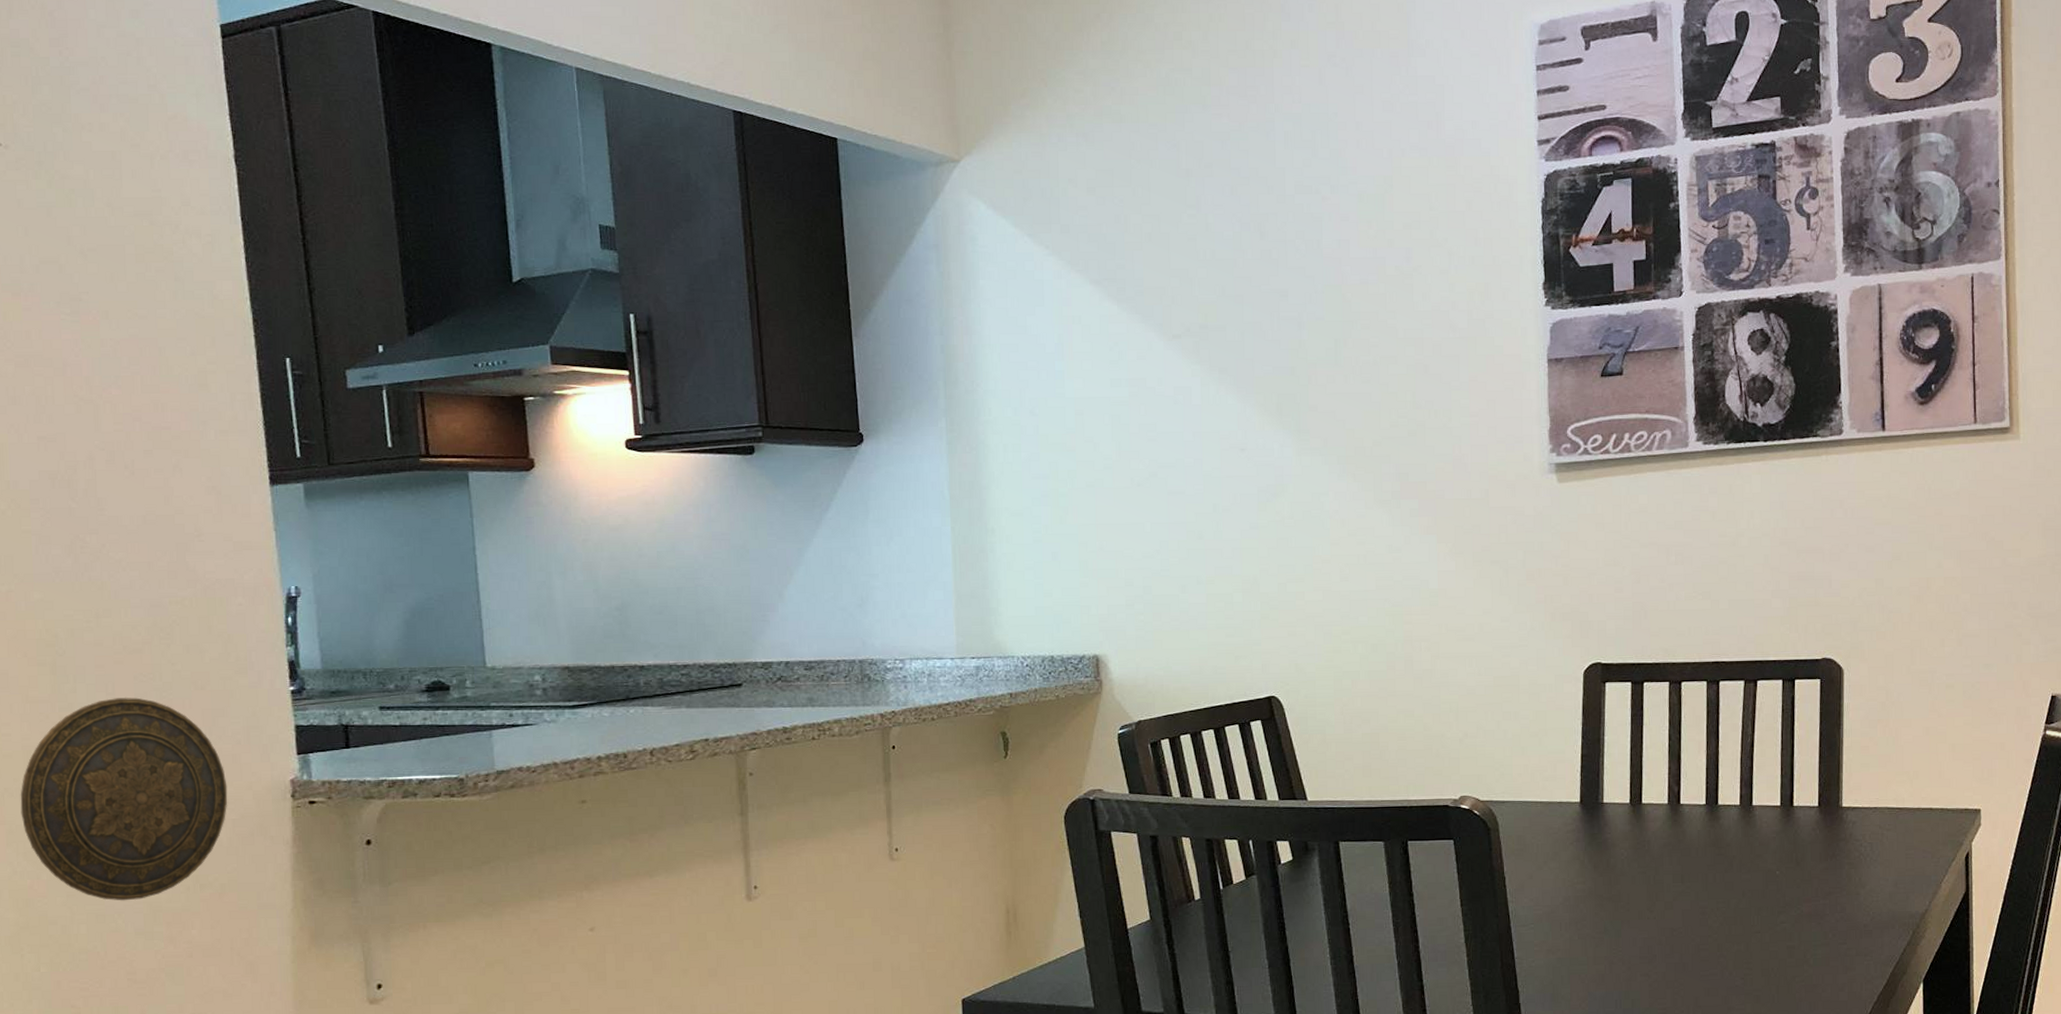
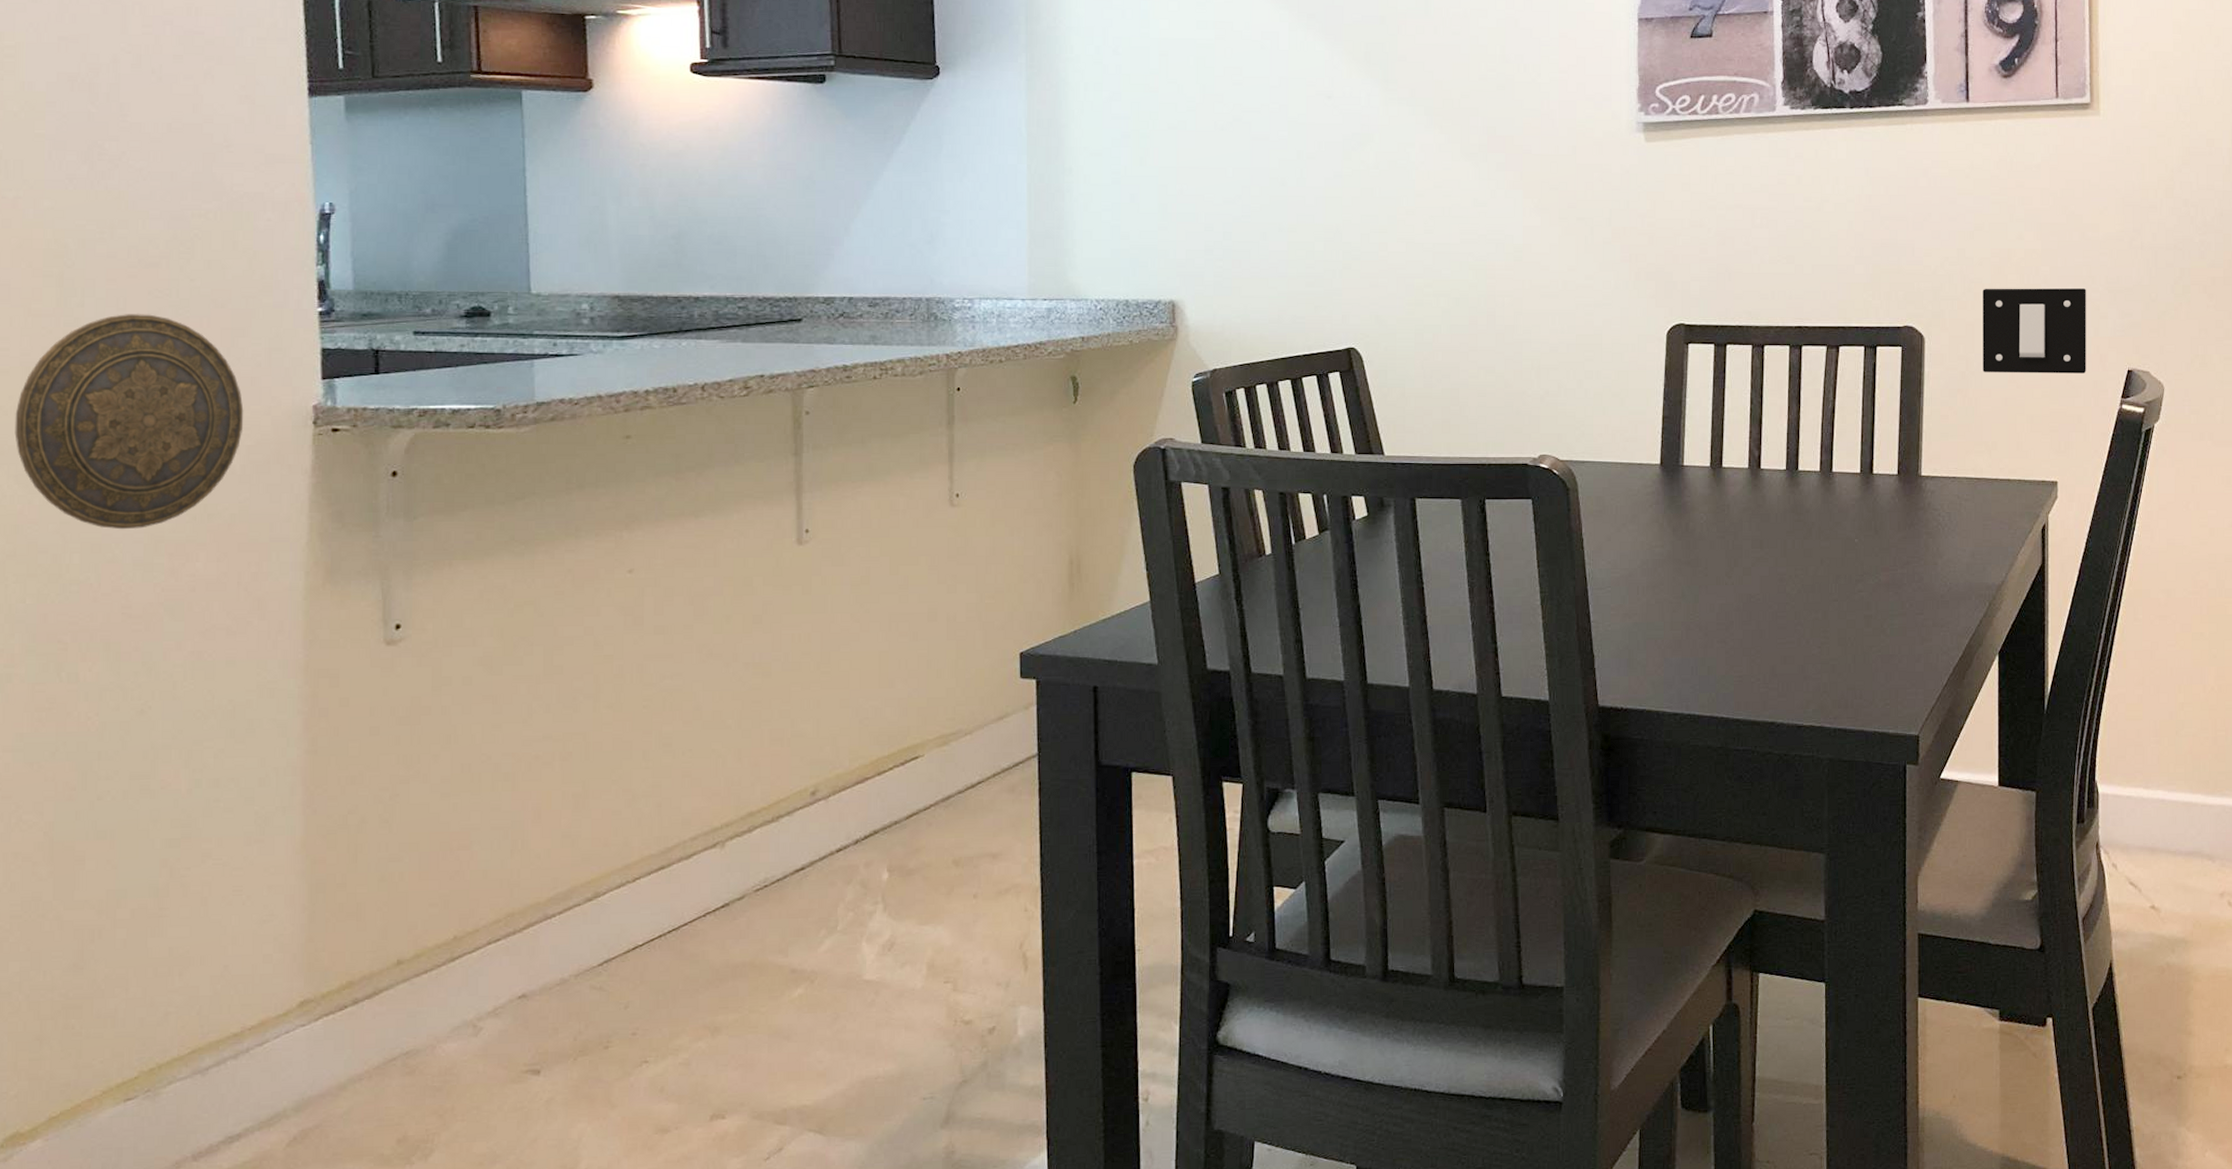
light switch: none [1902,615,2009,703] -> present [1982,288,2086,374]

